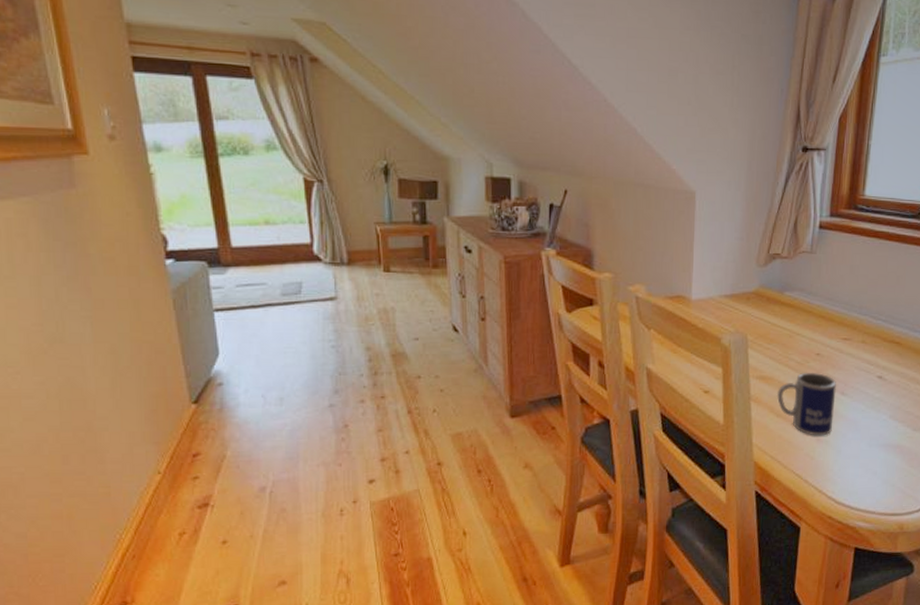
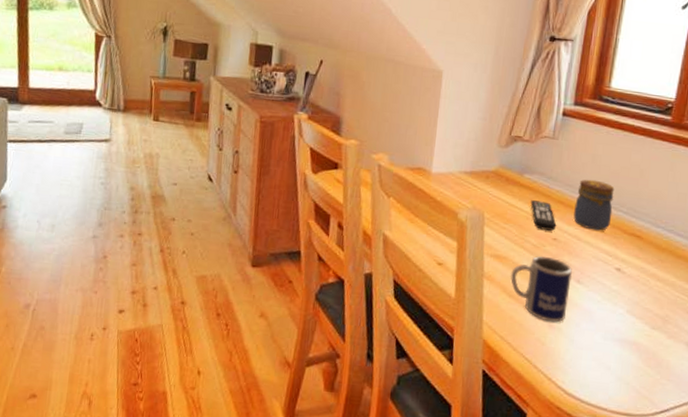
remote control: none [792,318,819,346] -> present [530,200,557,231]
jar: none [835,291,873,341] -> present [573,179,615,231]

